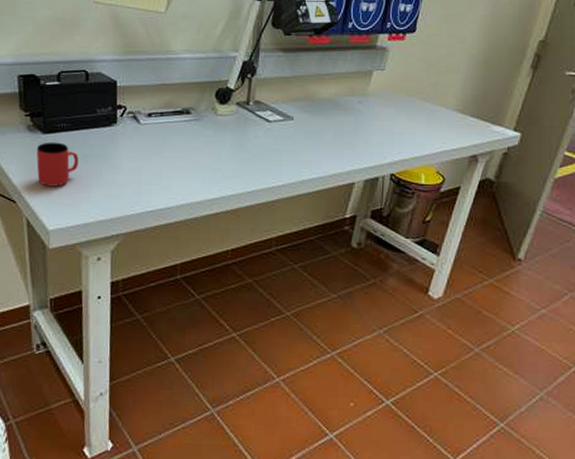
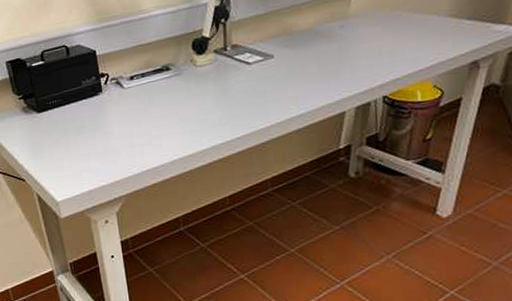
cup: present [36,142,79,187] -> none [34,119,74,162]

